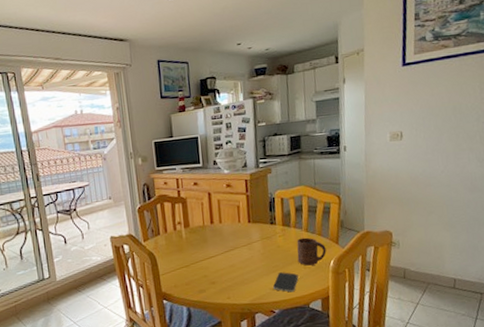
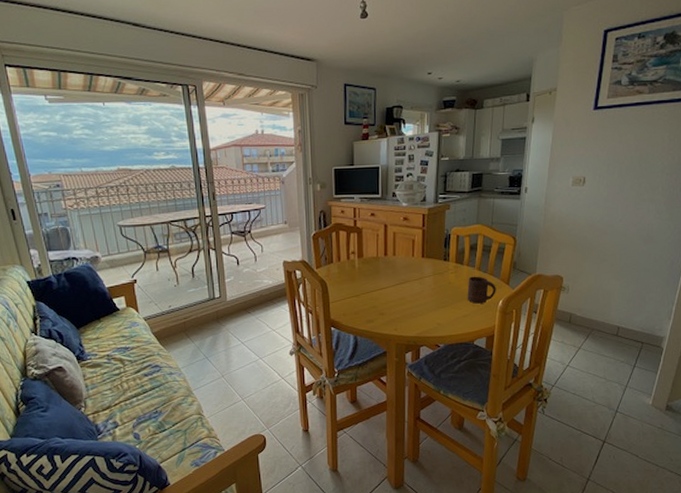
smartphone: present [273,272,299,292] -> none [441,308,466,329]

